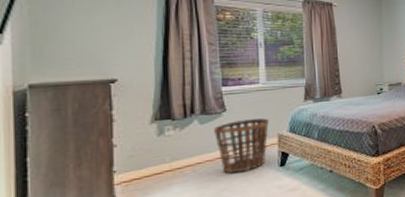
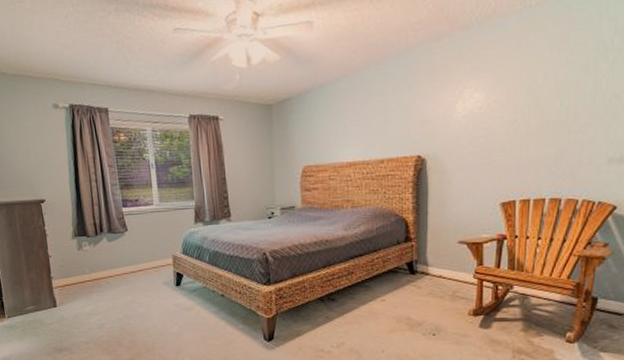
basket: present [213,118,269,173] -> none [118,239,164,287]

